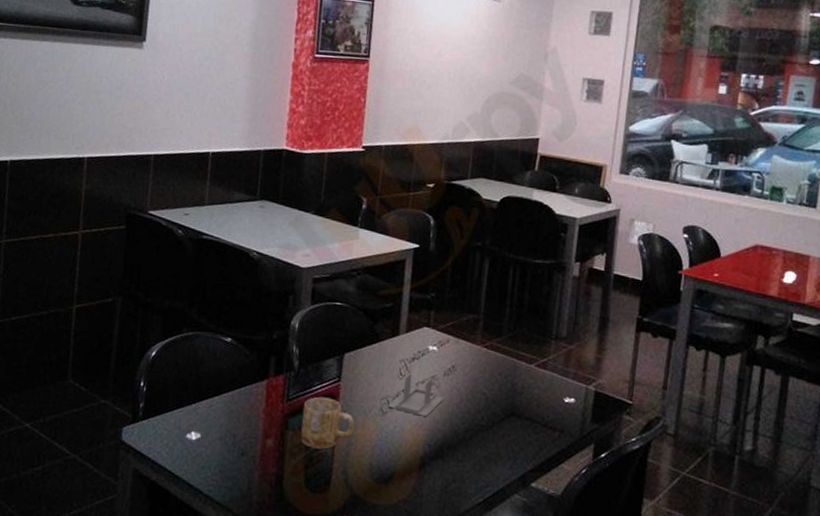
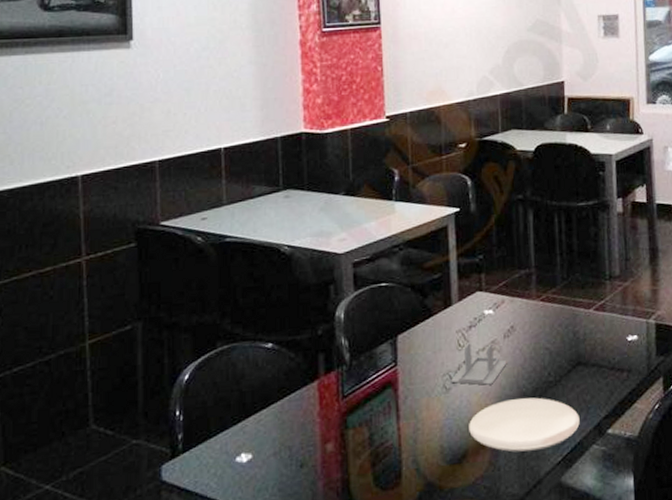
mug: present [300,397,355,449] -> none [361,385,419,443]
plate: none [398,434,506,488] -> present [469,397,580,453]

